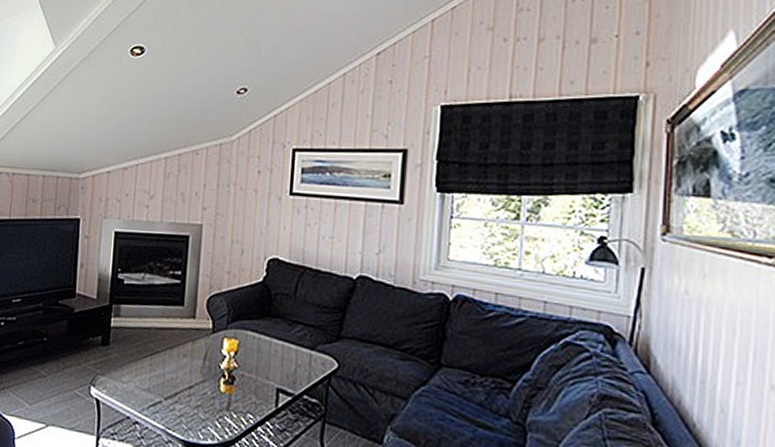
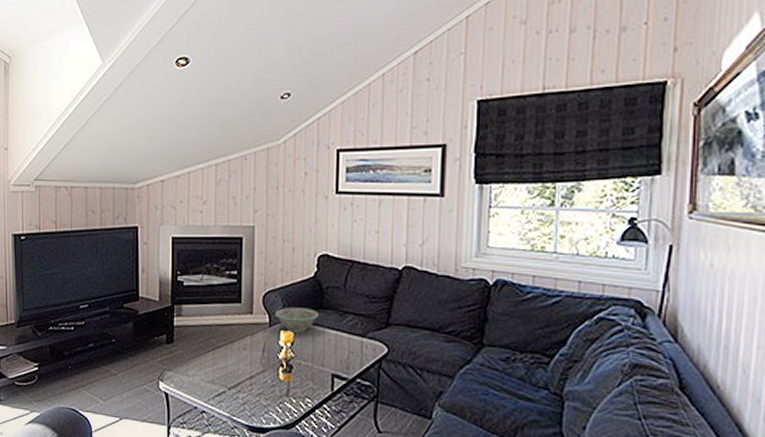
decorative bowl: none [219,313,266,342] -> present [275,307,319,333]

